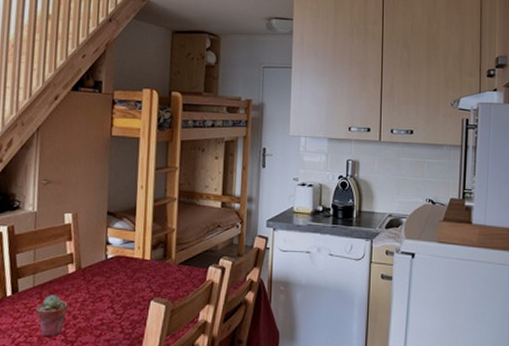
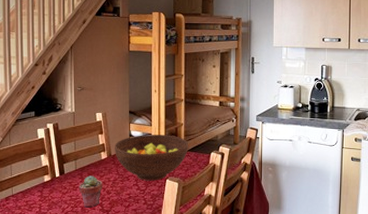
fruit bowl: none [86,242,181,302] -> present [115,135,188,181]

